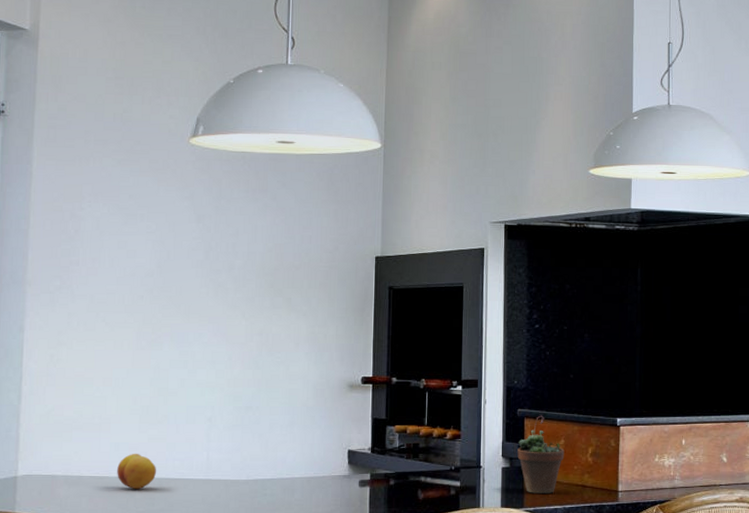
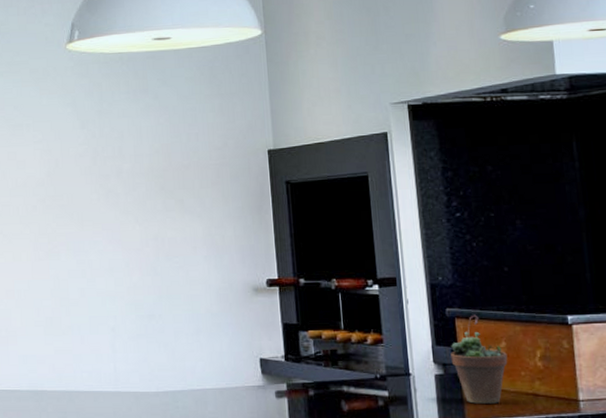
fruit: present [117,453,156,490] -> none [27,365,65,403]

